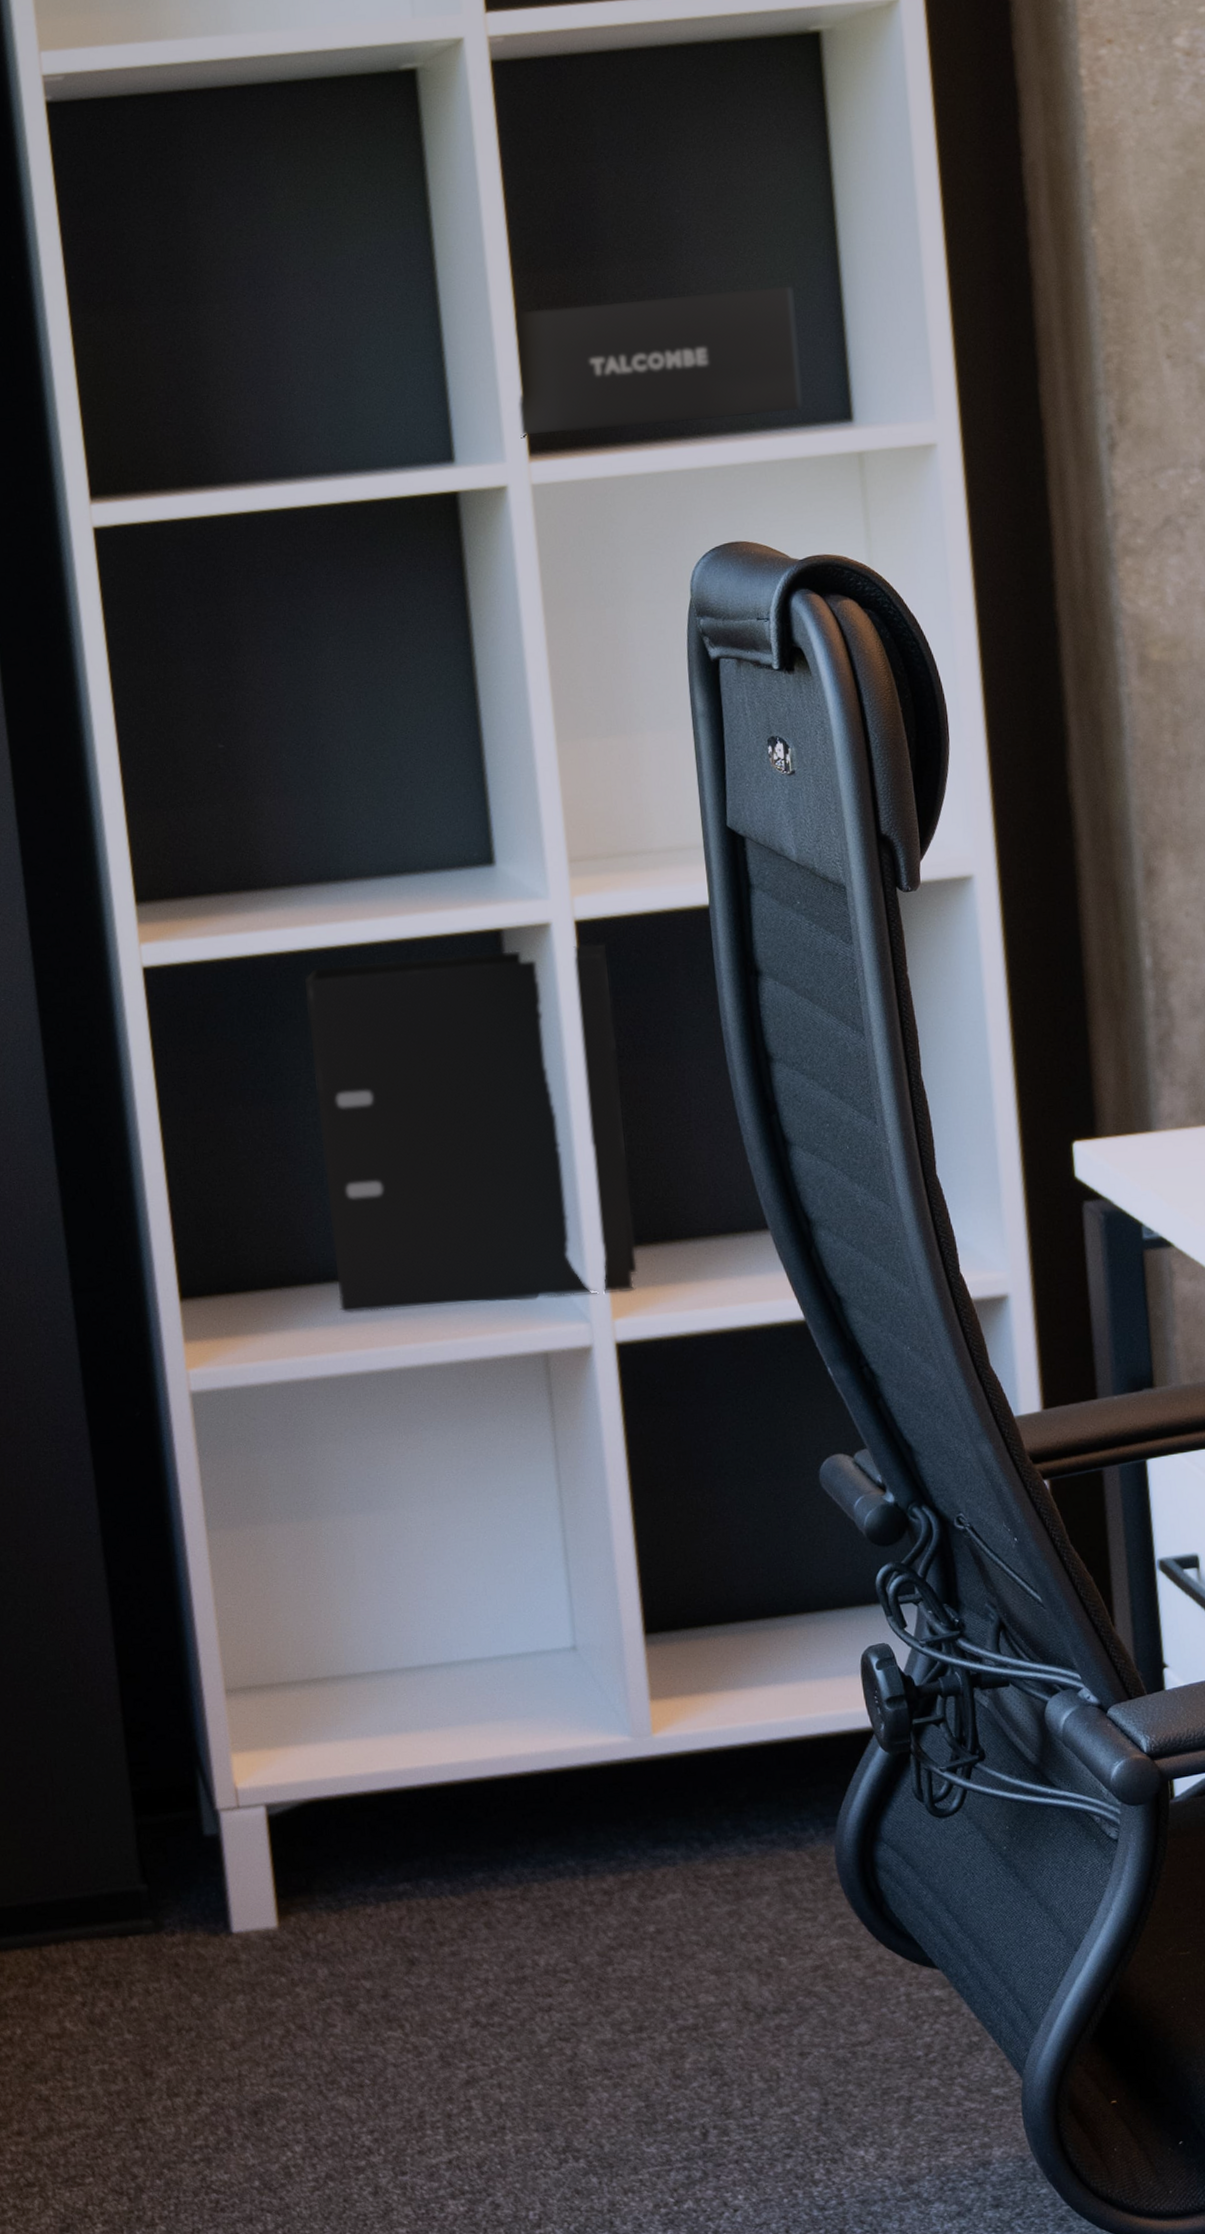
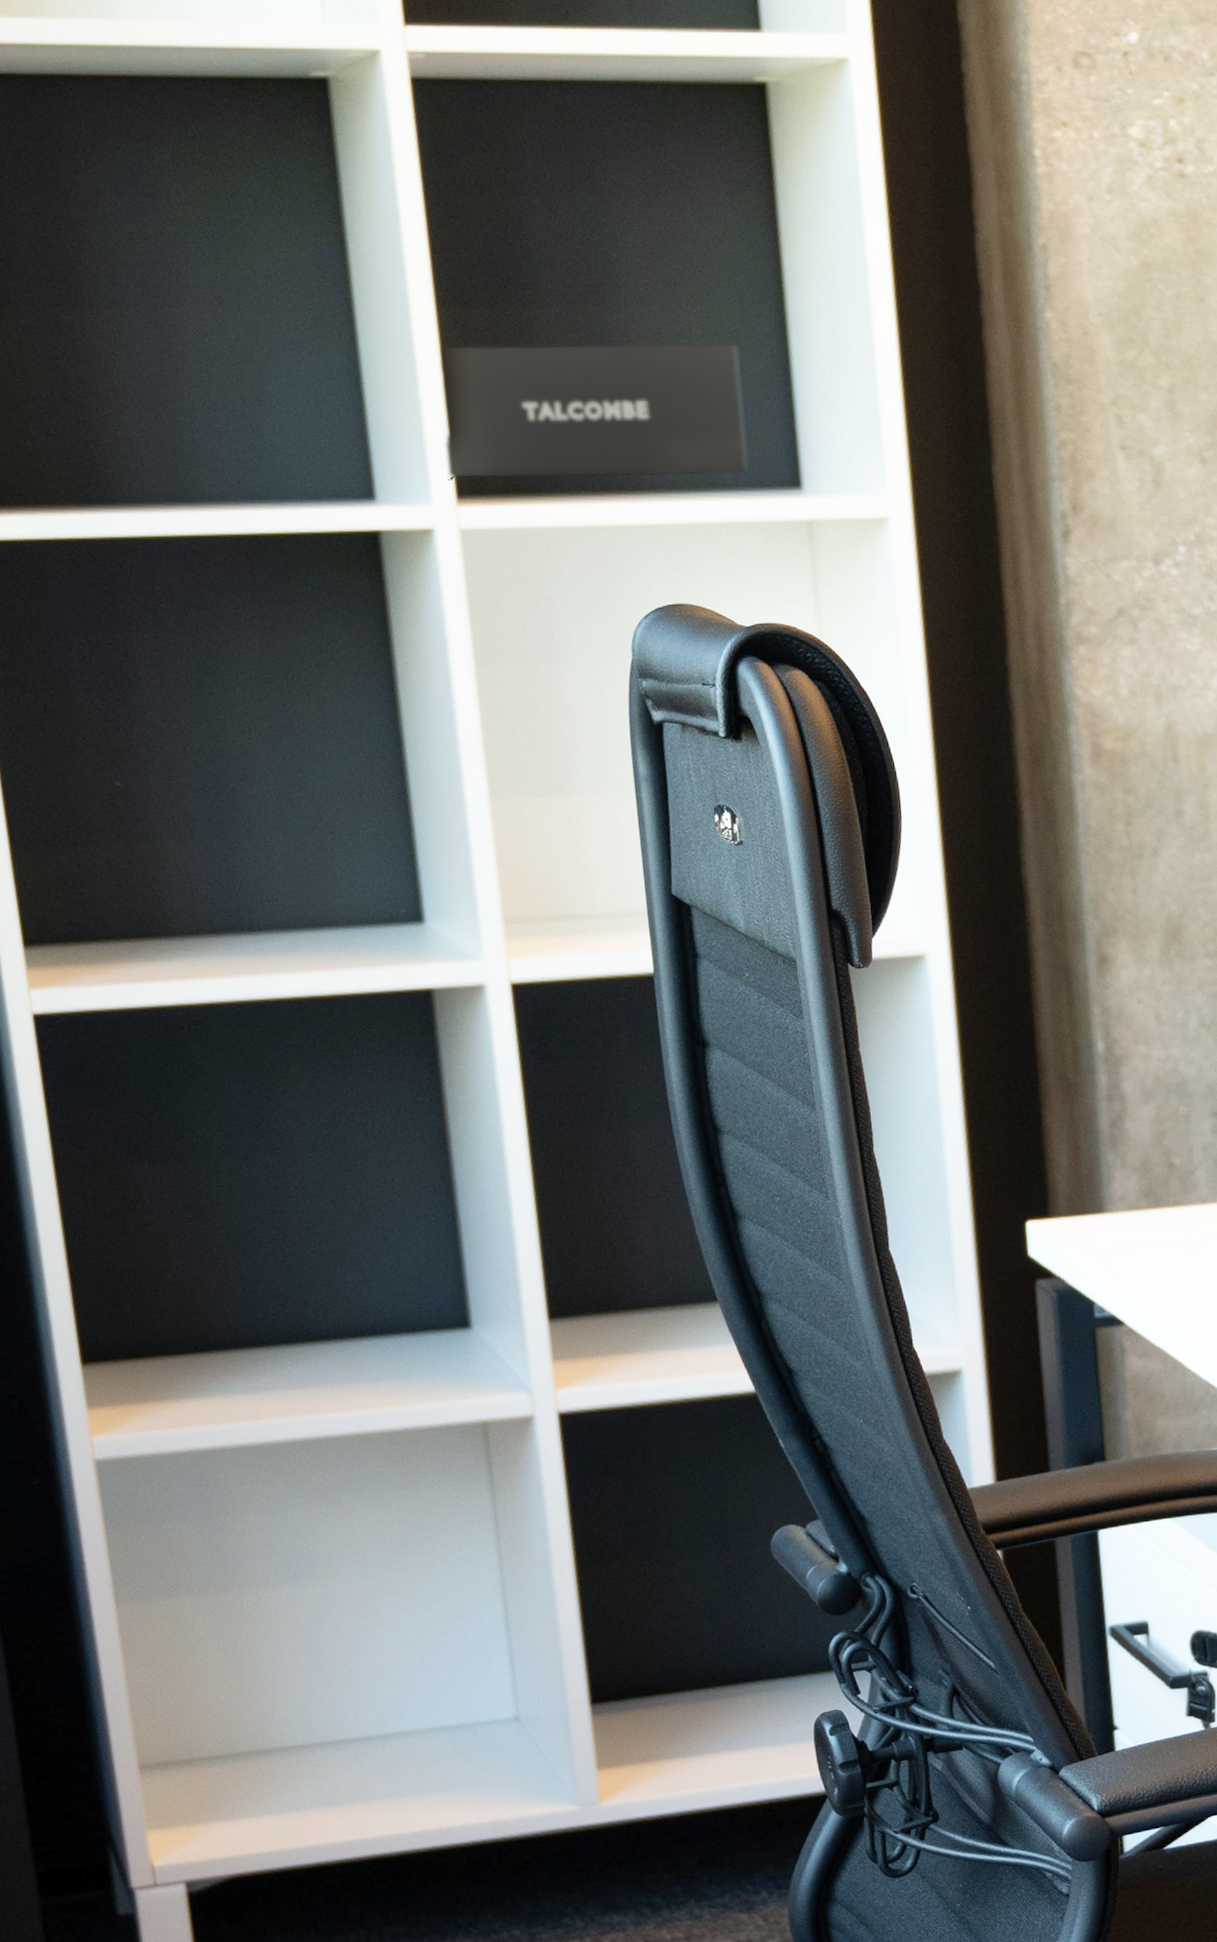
binder: present [305,943,638,1313] -> none [217,1007,581,1380]

